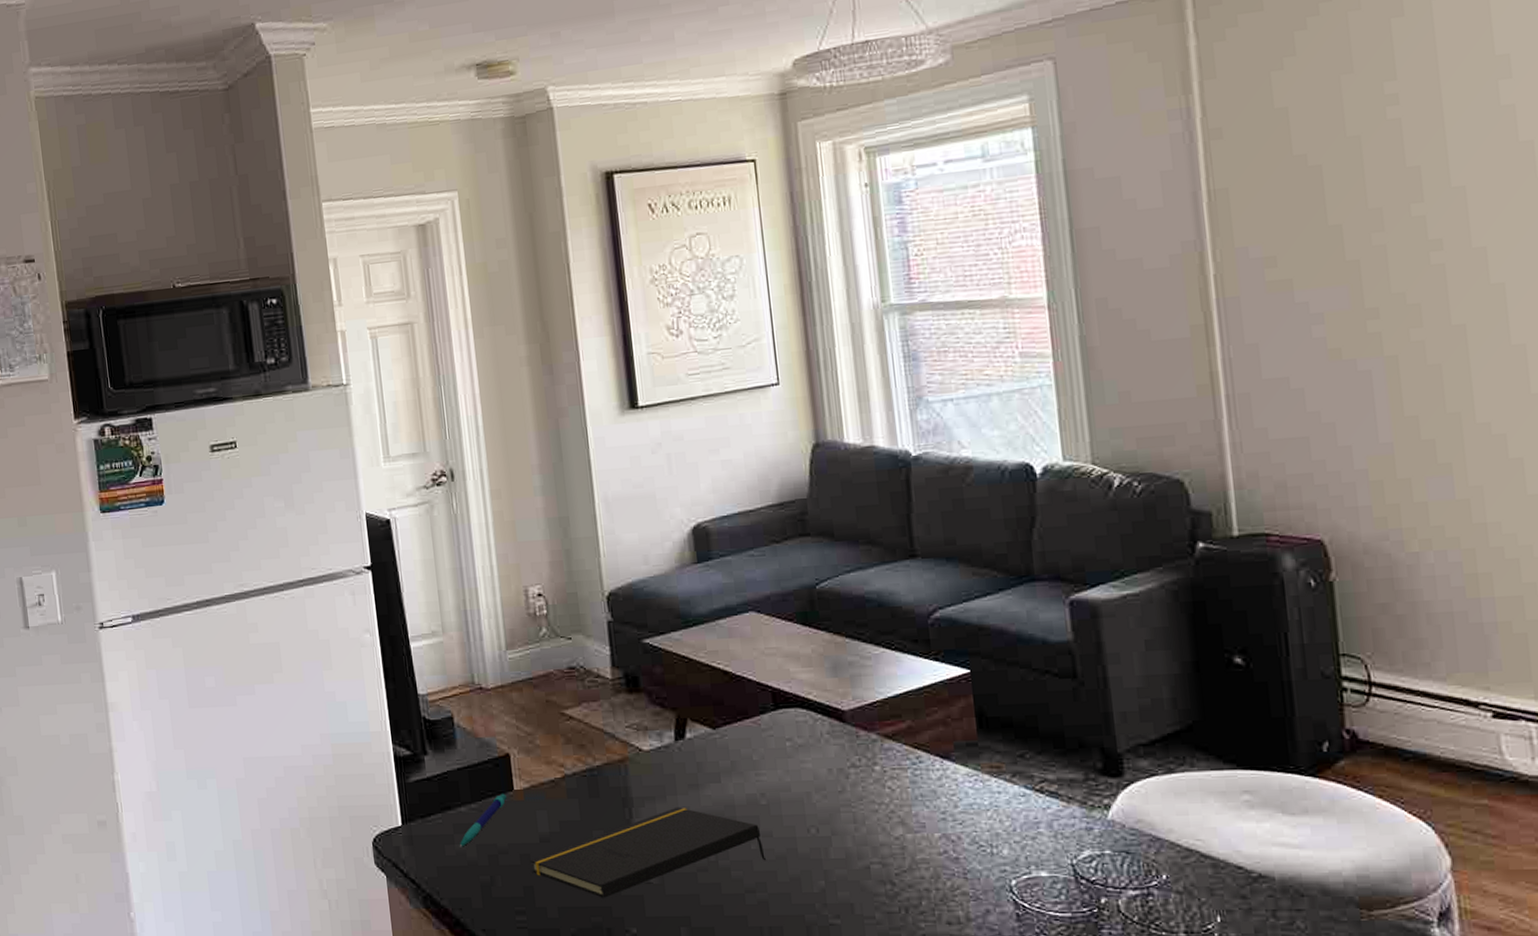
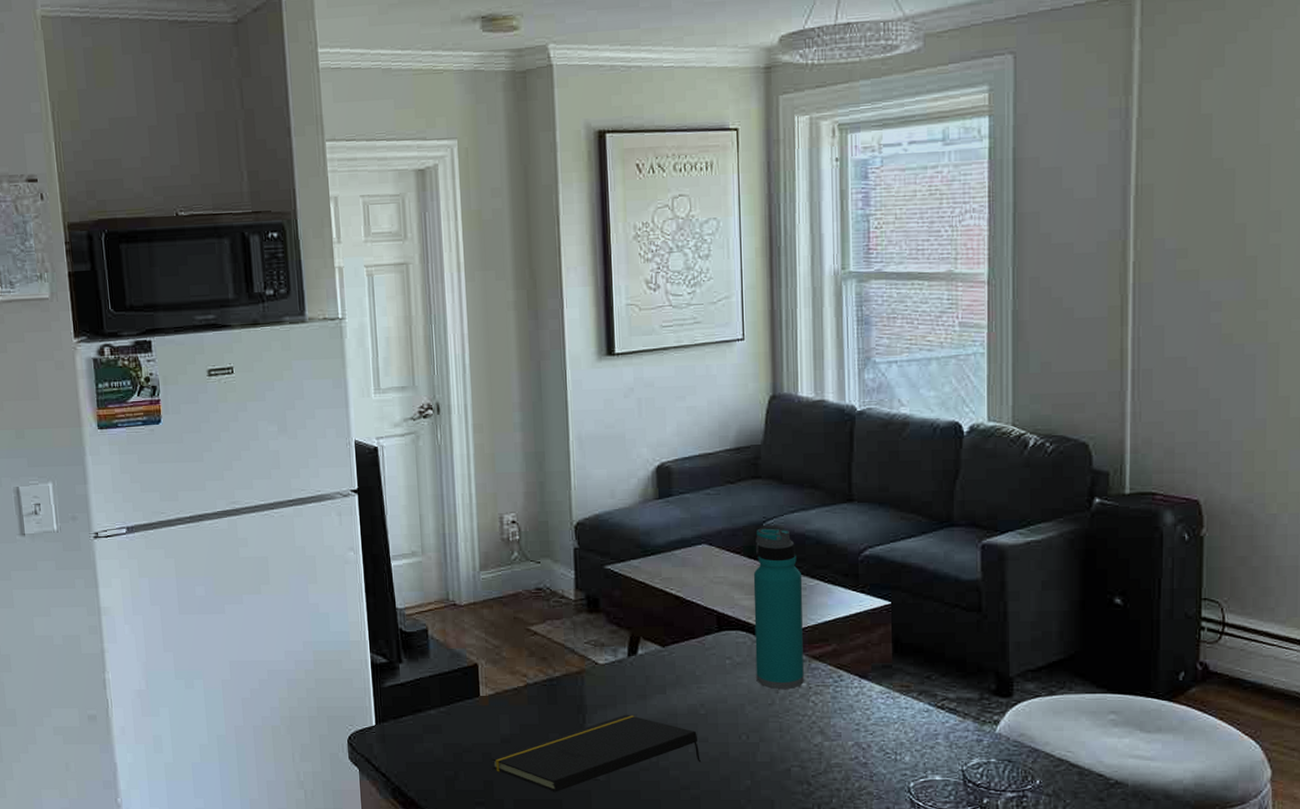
pen: present [459,793,507,847] -> none [427,698,473,746]
water bottle: none [808,591,877,774] -> present [753,528,804,689]

